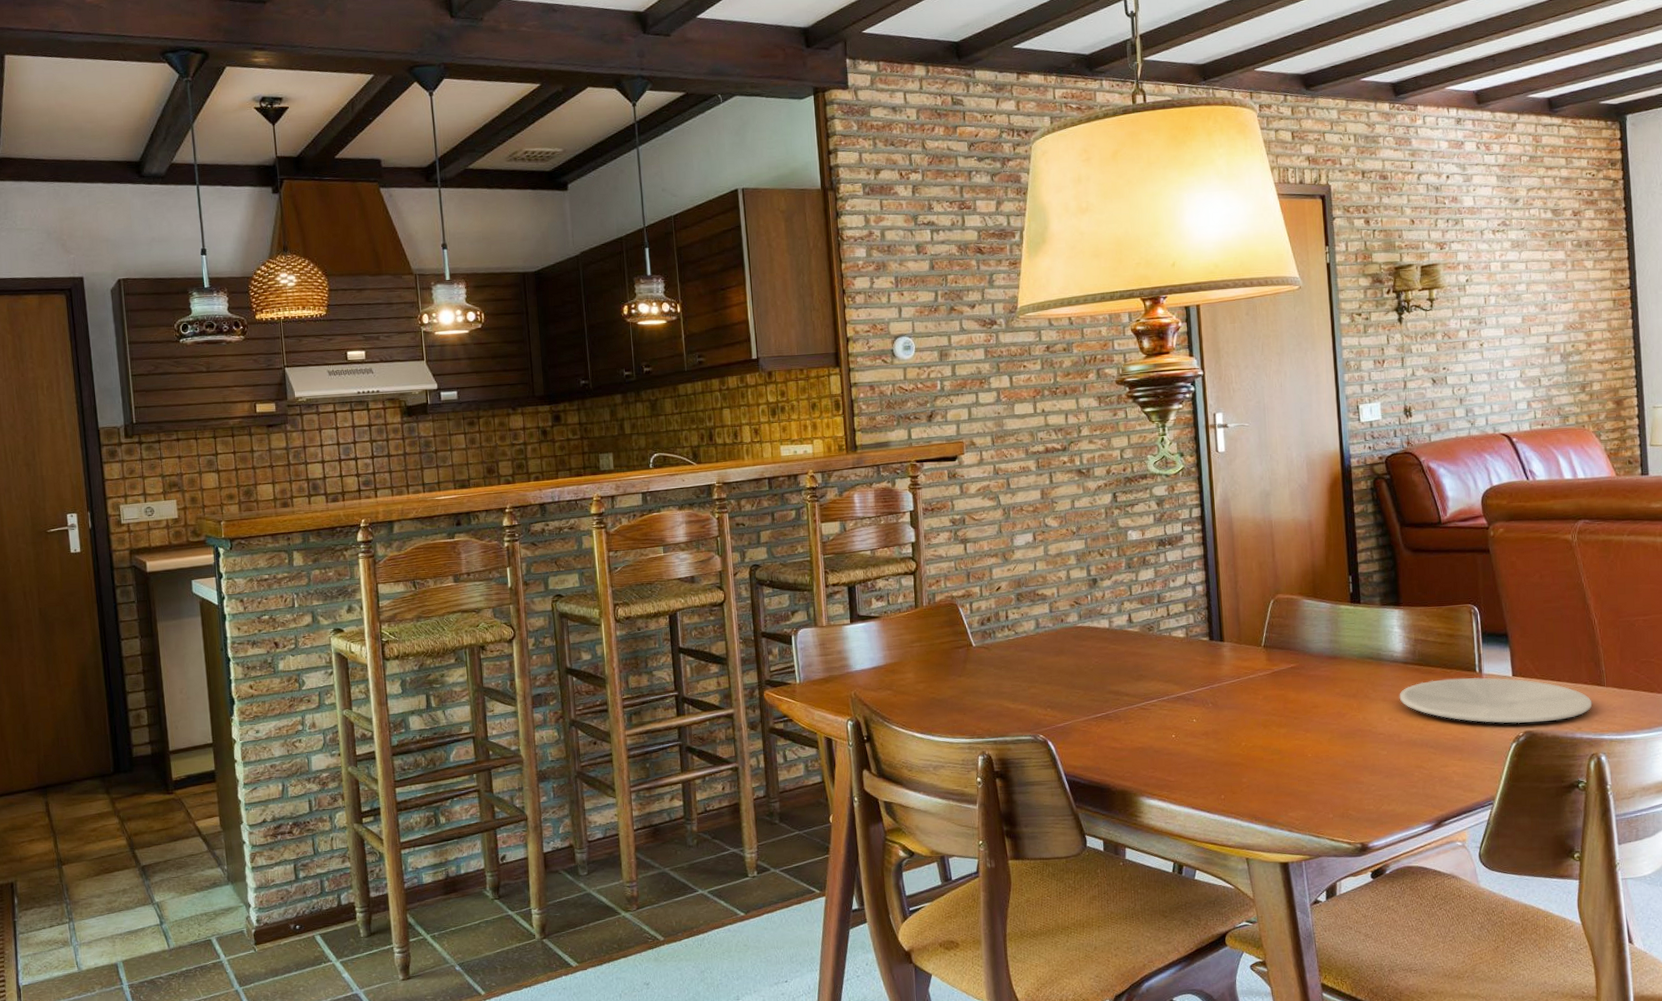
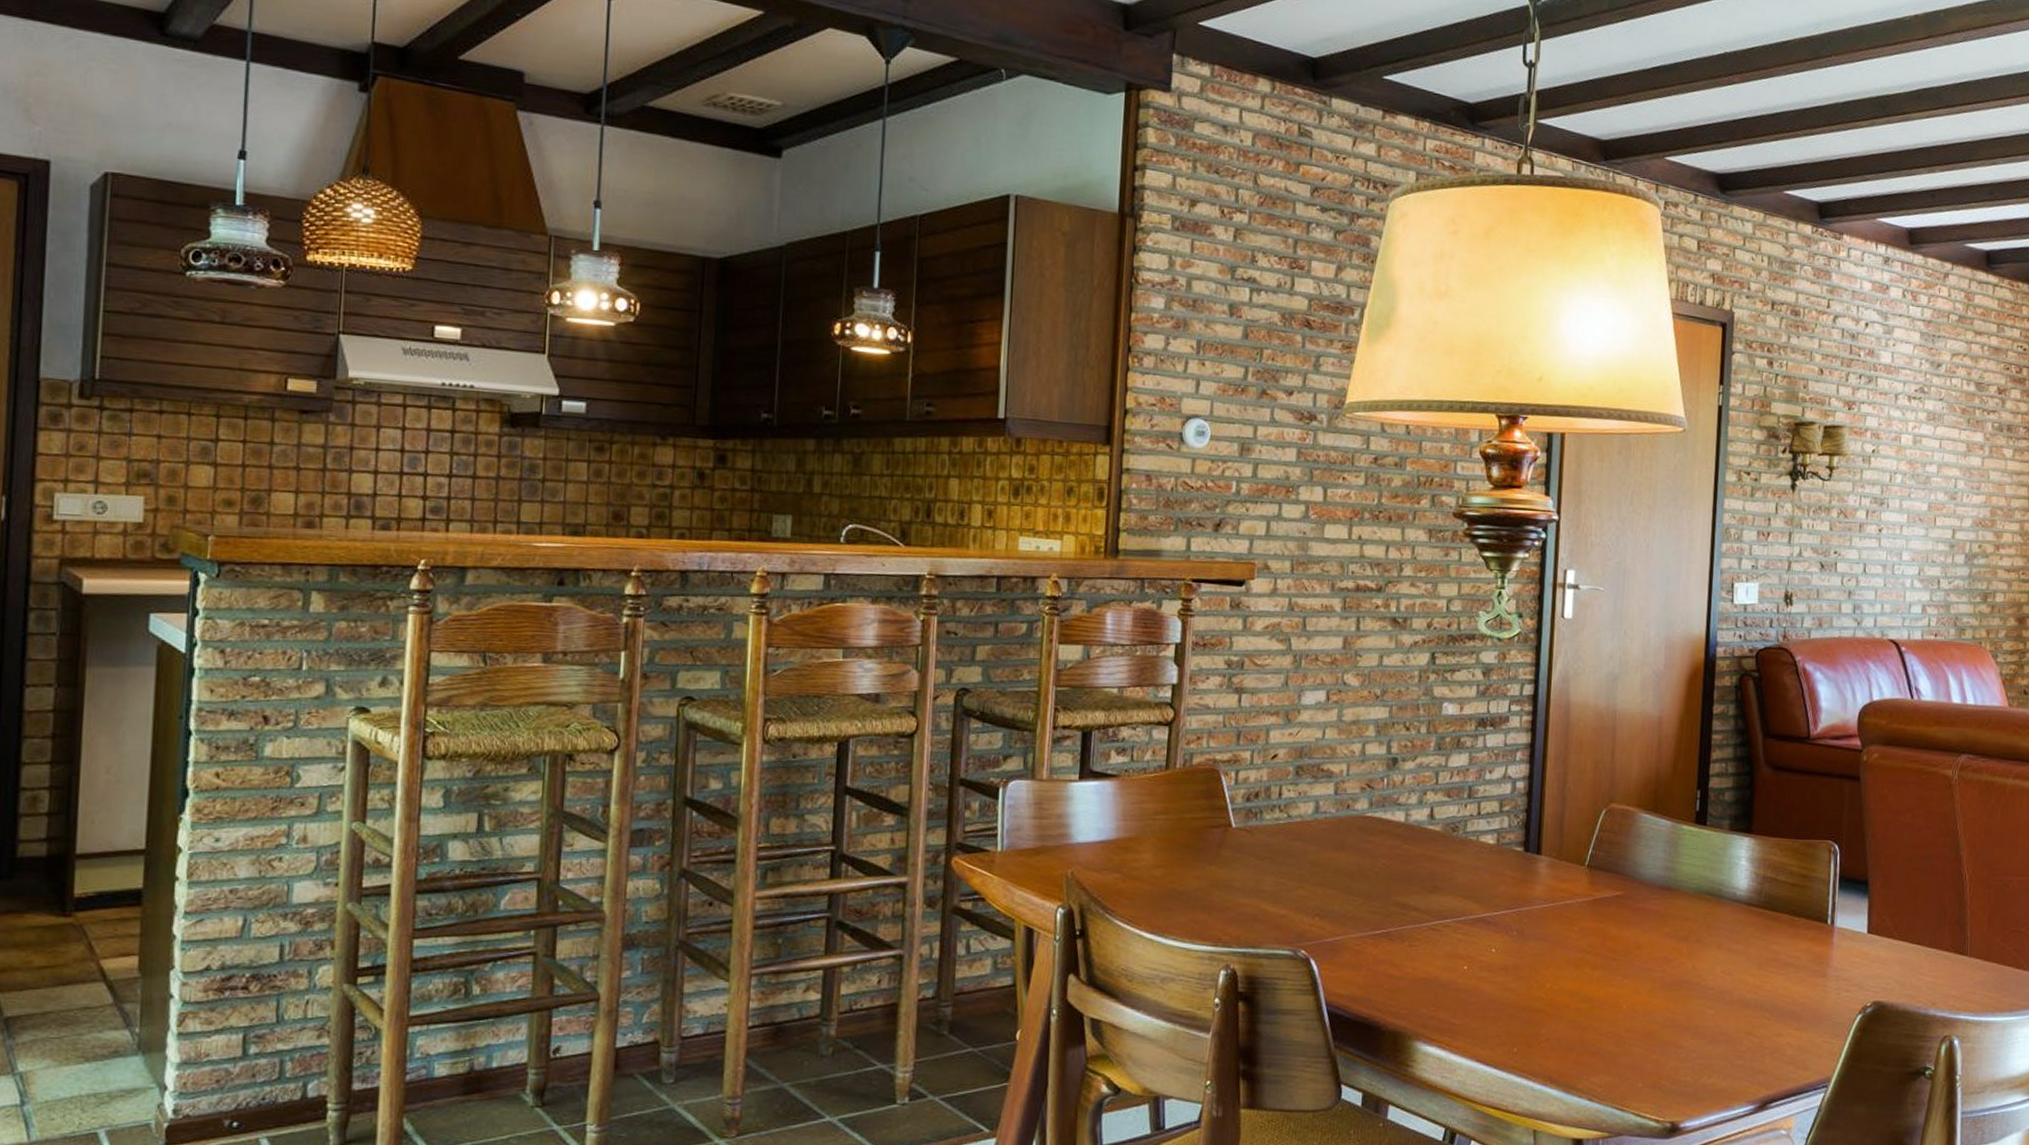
plate: present [1399,677,1593,724] -> none [1736,928,1952,992]

